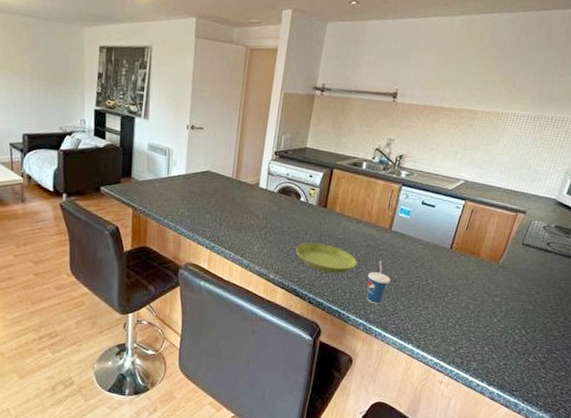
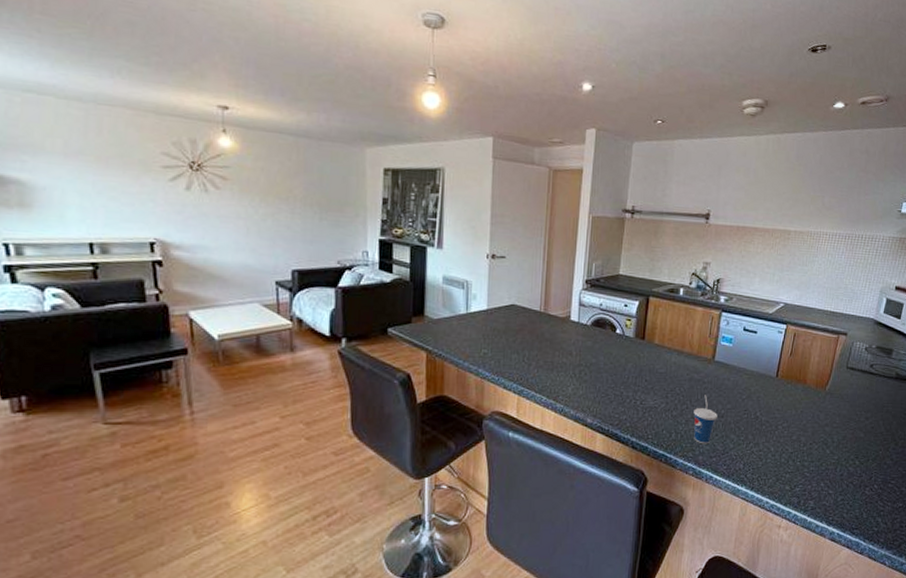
saucer: present [296,243,358,274] -> none [614,380,682,413]

